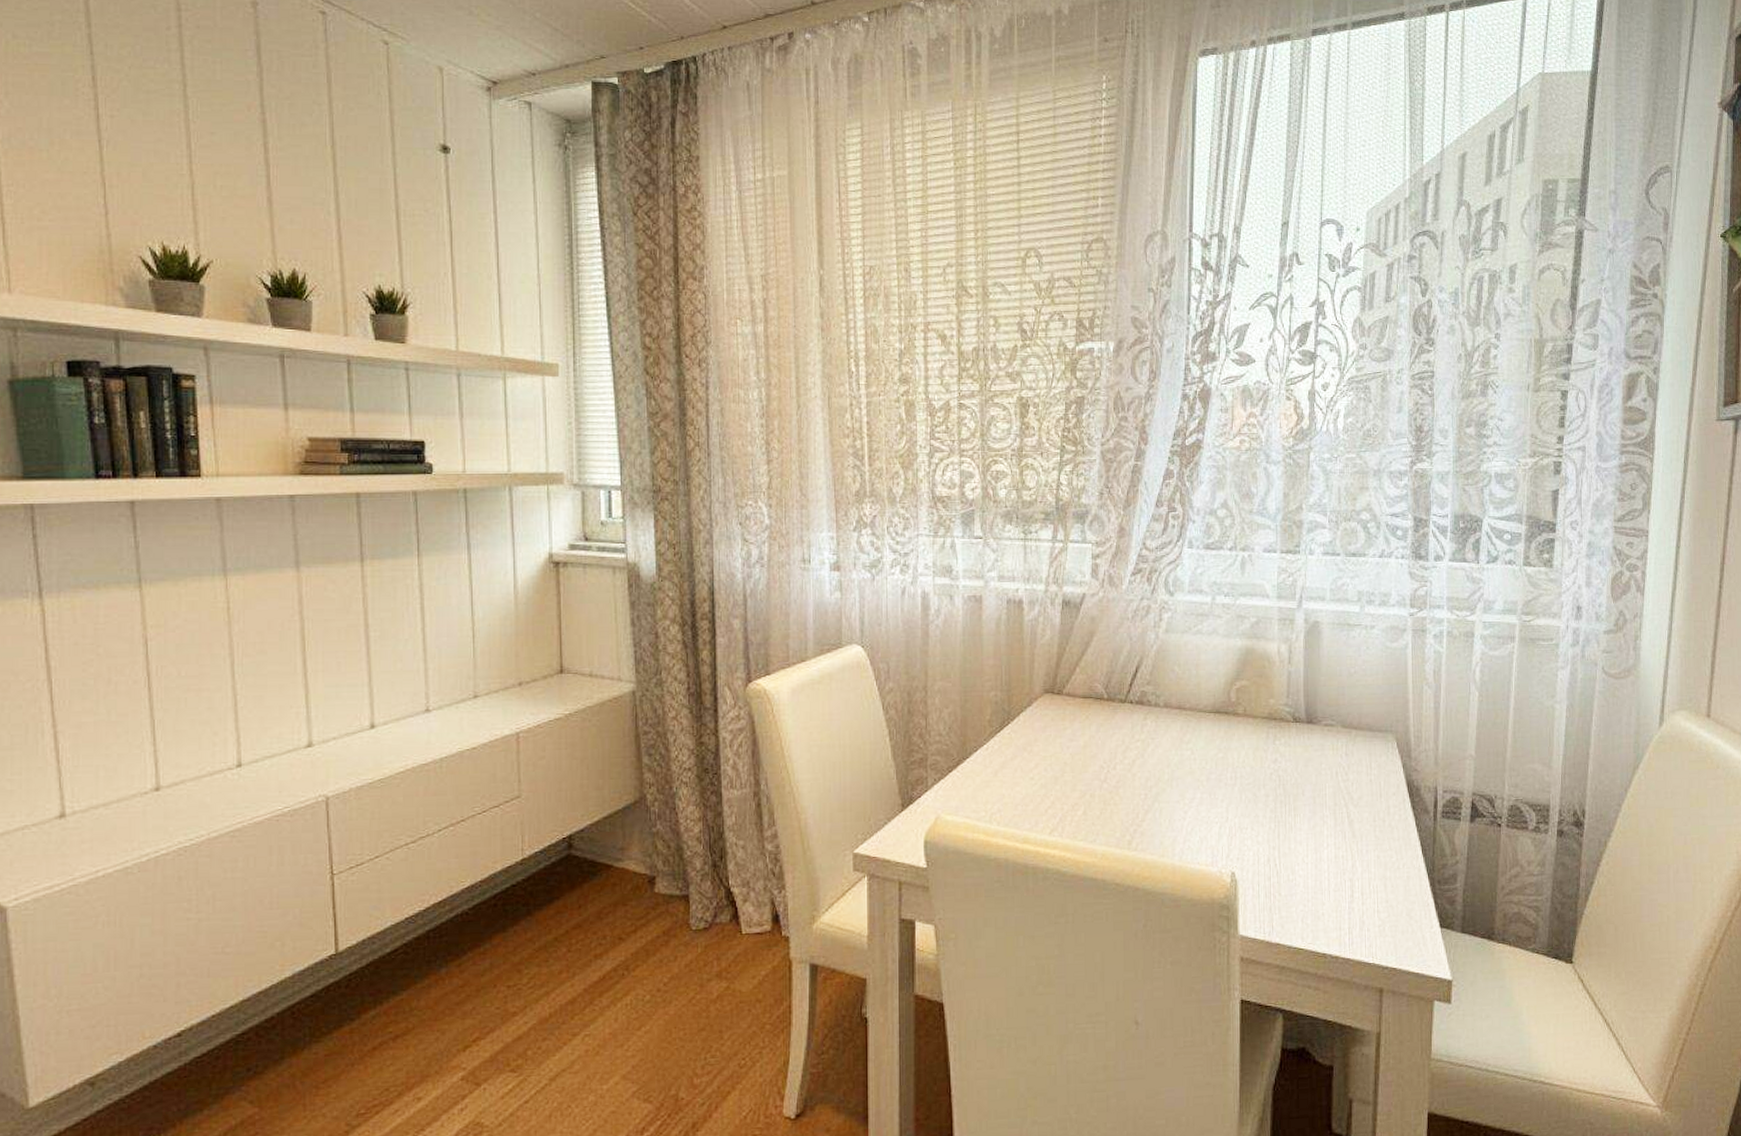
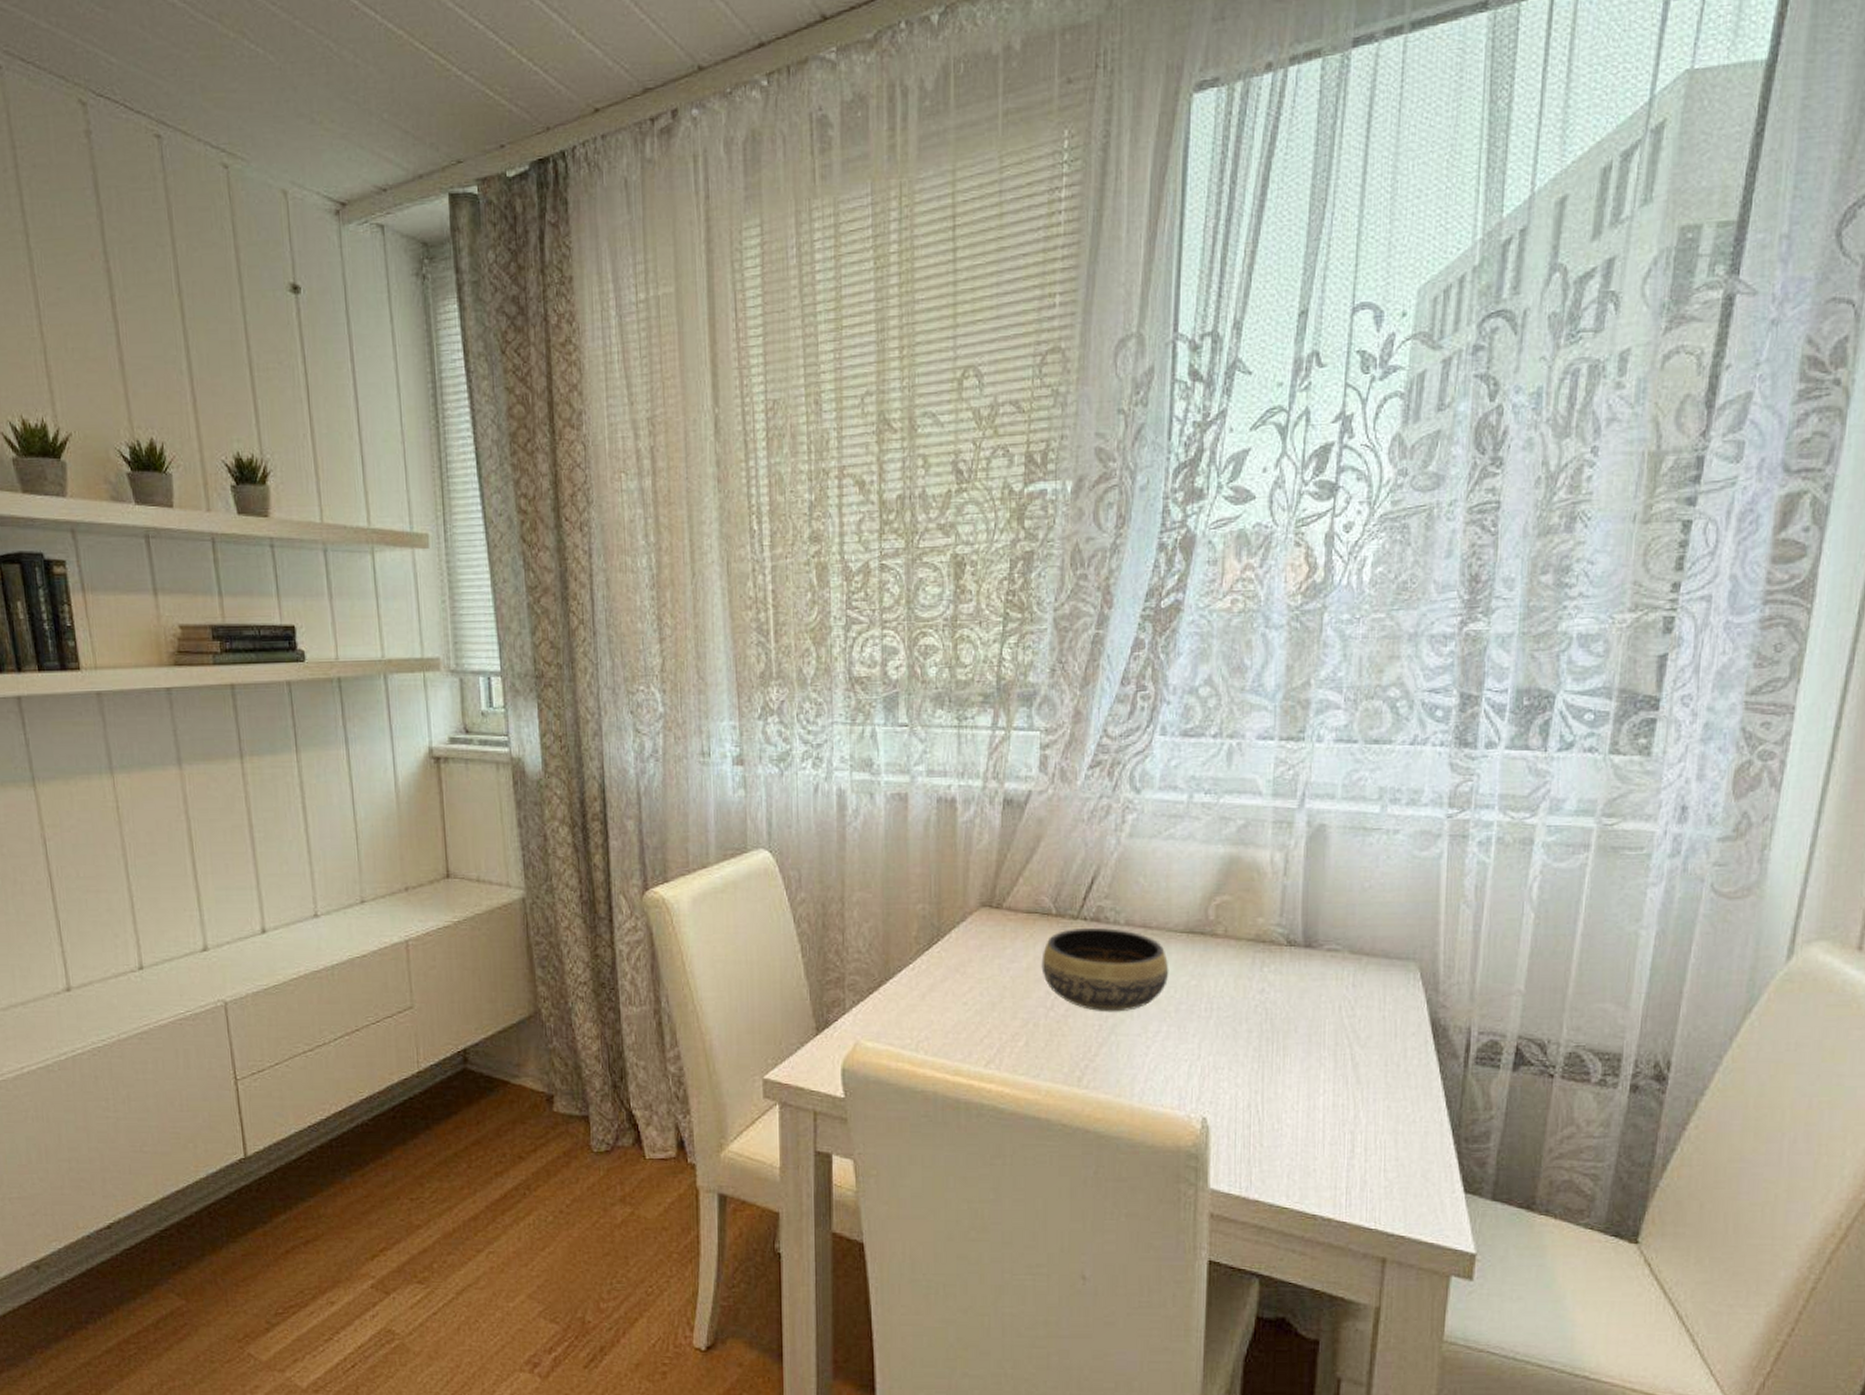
bowl: none [1096,709,1201,783] -> present [1041,927,1169,1012]

